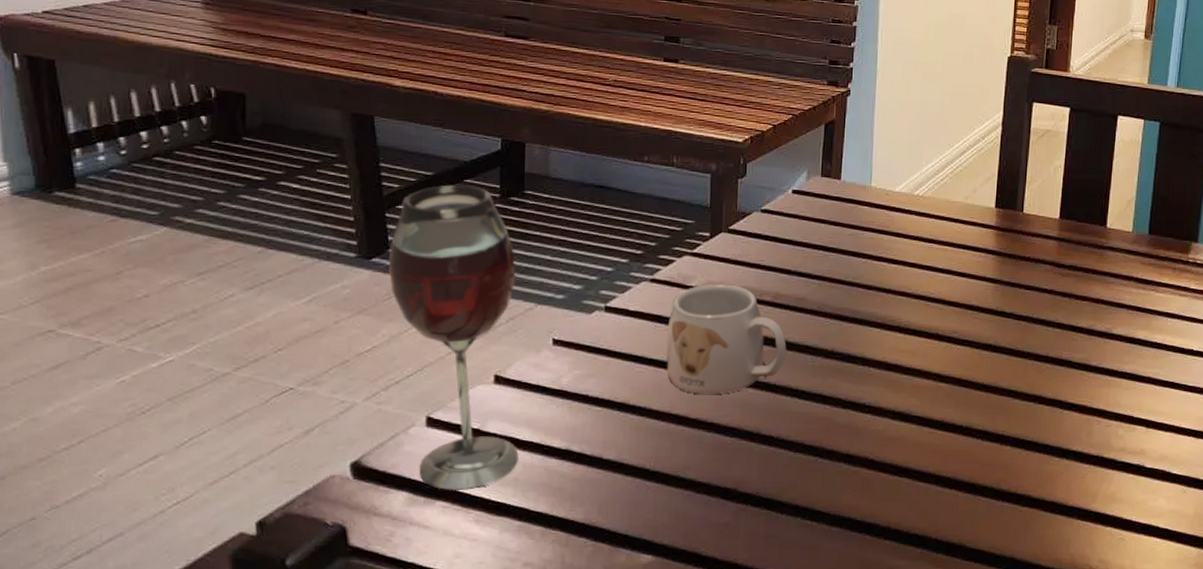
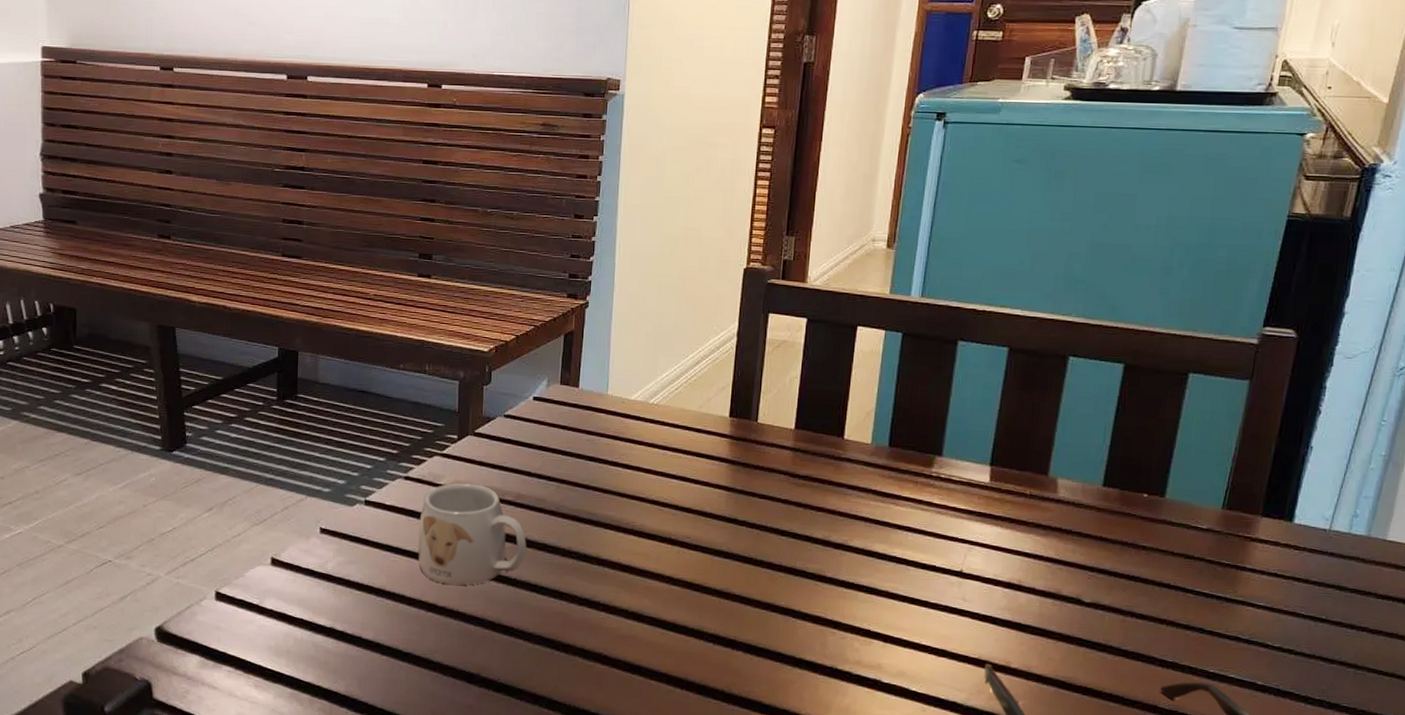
wineglass: present [388,184,519,491] -> none [185,388,291,658]

